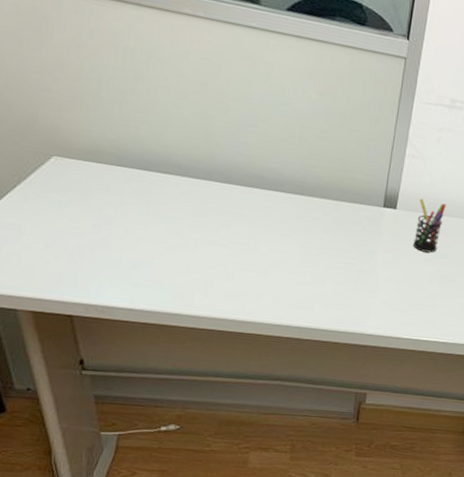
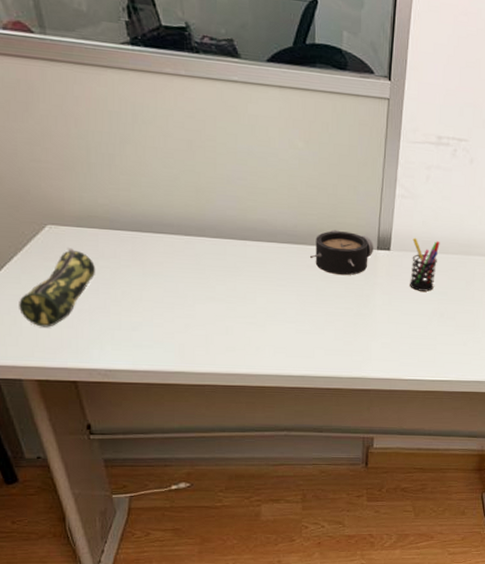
pencil case: none [19,181,100,259] -> present [19,248,96,327]
alarm clock: none [316,184,380,231] -> present [310,229,373,276]

